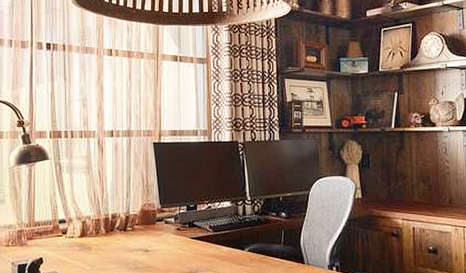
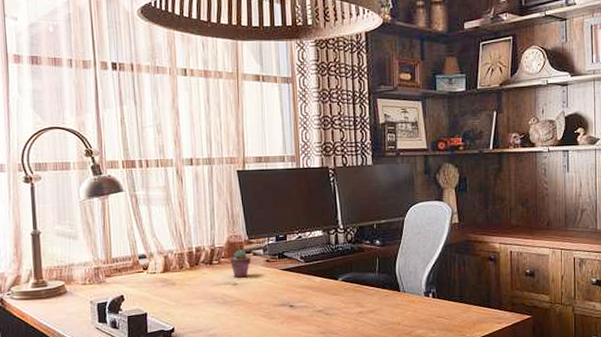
potted succulent: none [143,217,162,245] -> present [230,249,251,278]

